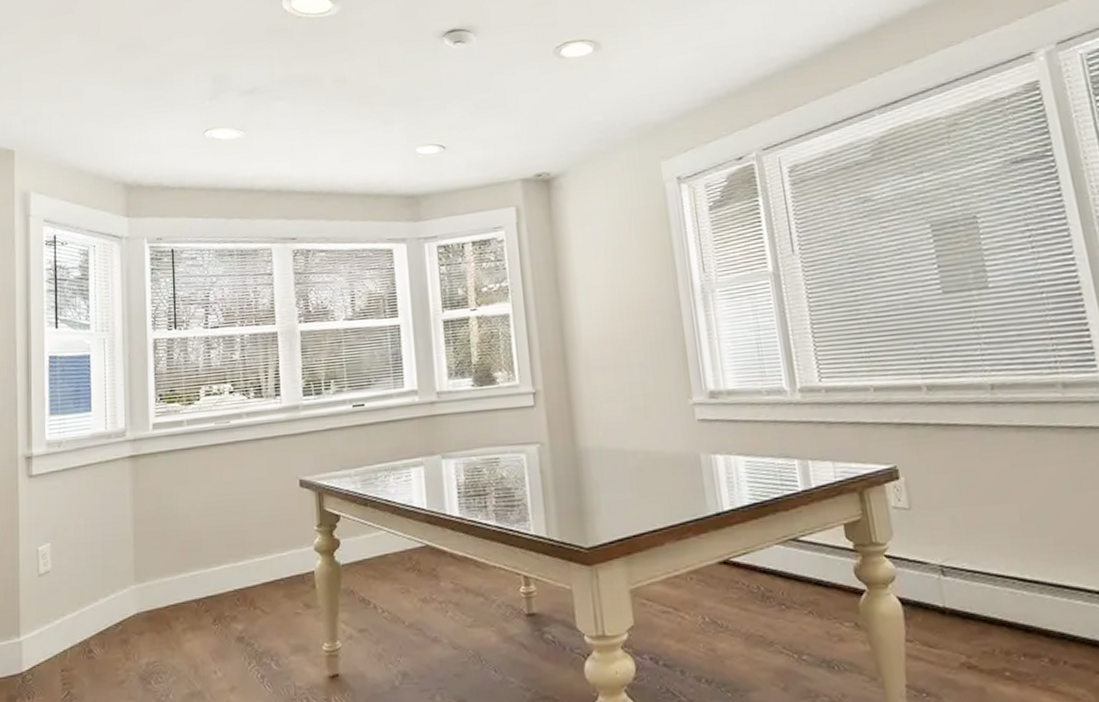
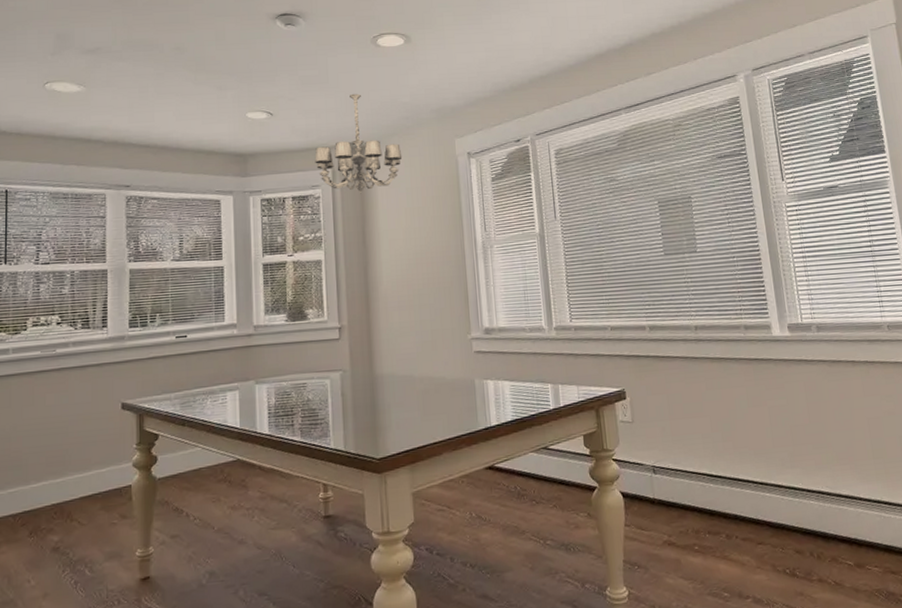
chandelier: none [495,115,598,234] -> present [315,93,403,194]

